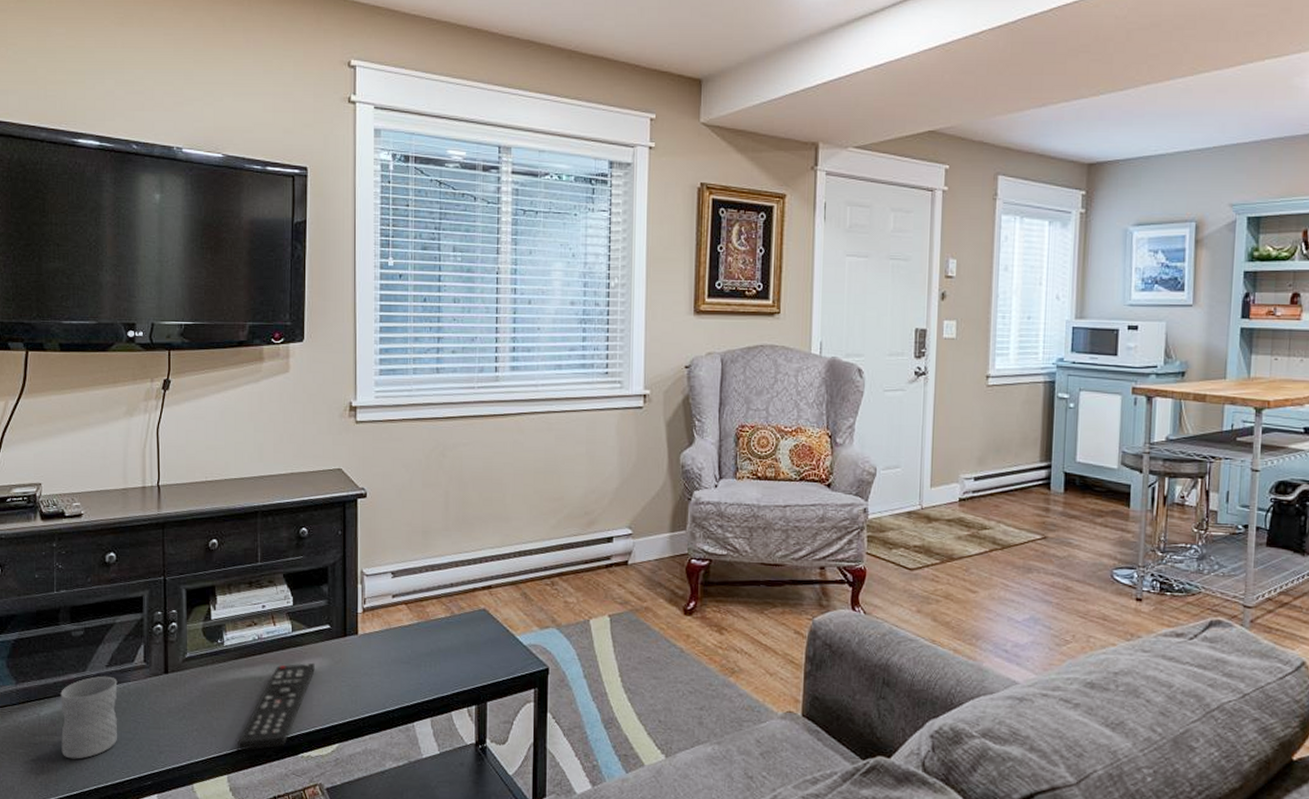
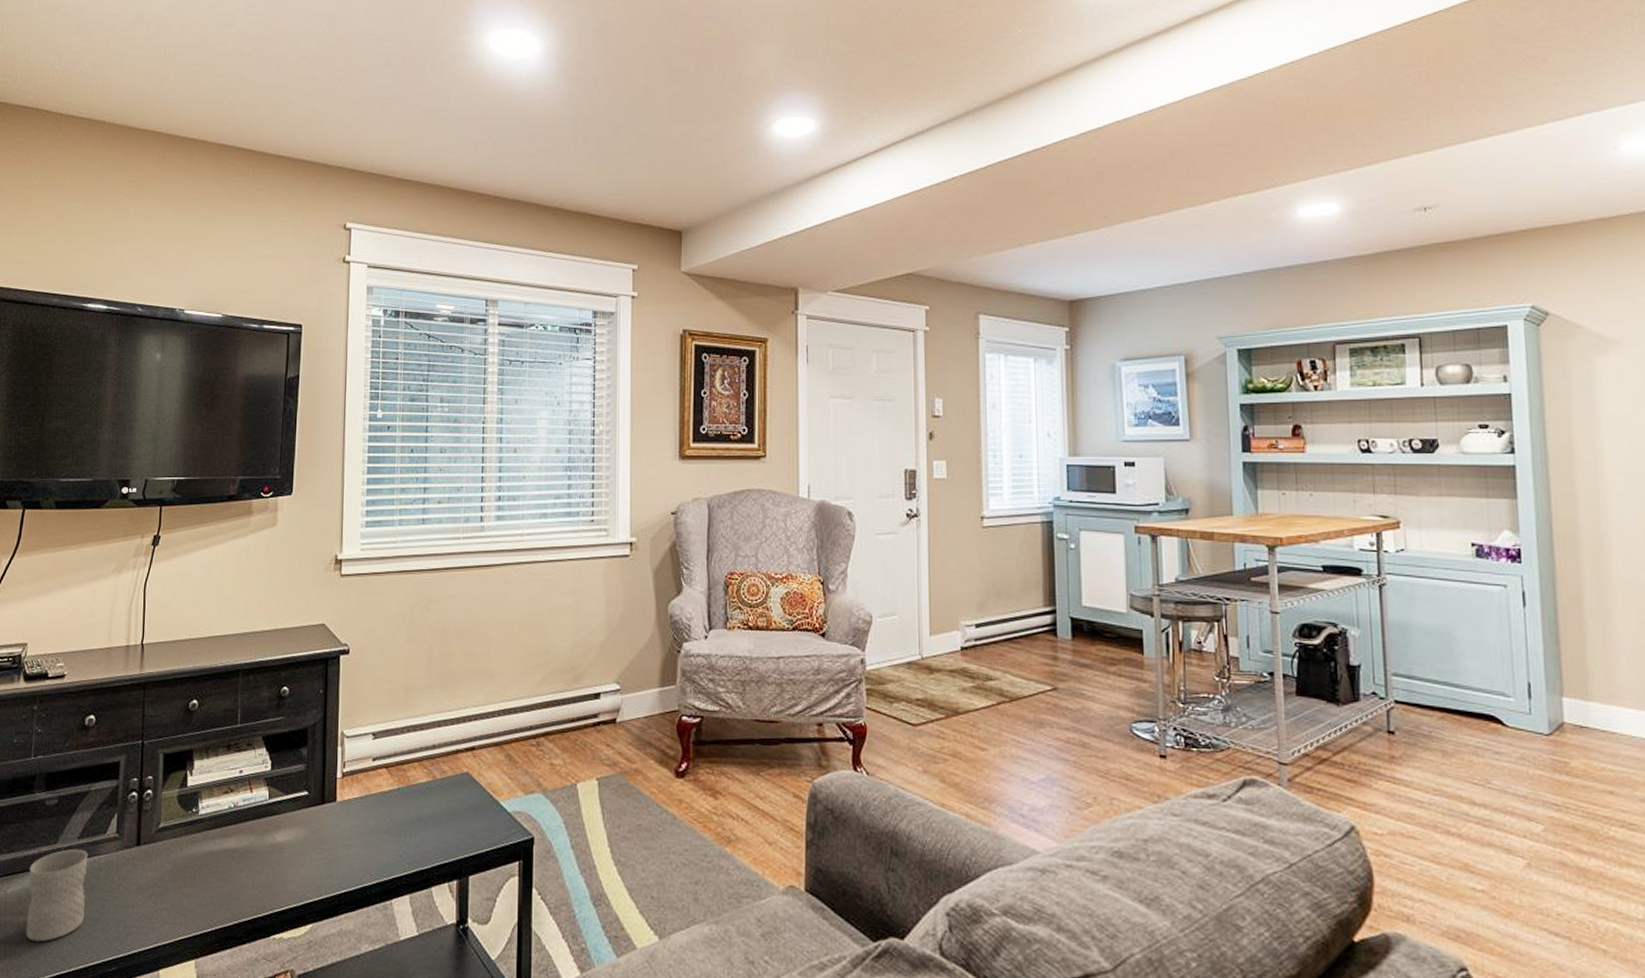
remote control: present [236,662,315,751] -> none [206,833,291,933]

